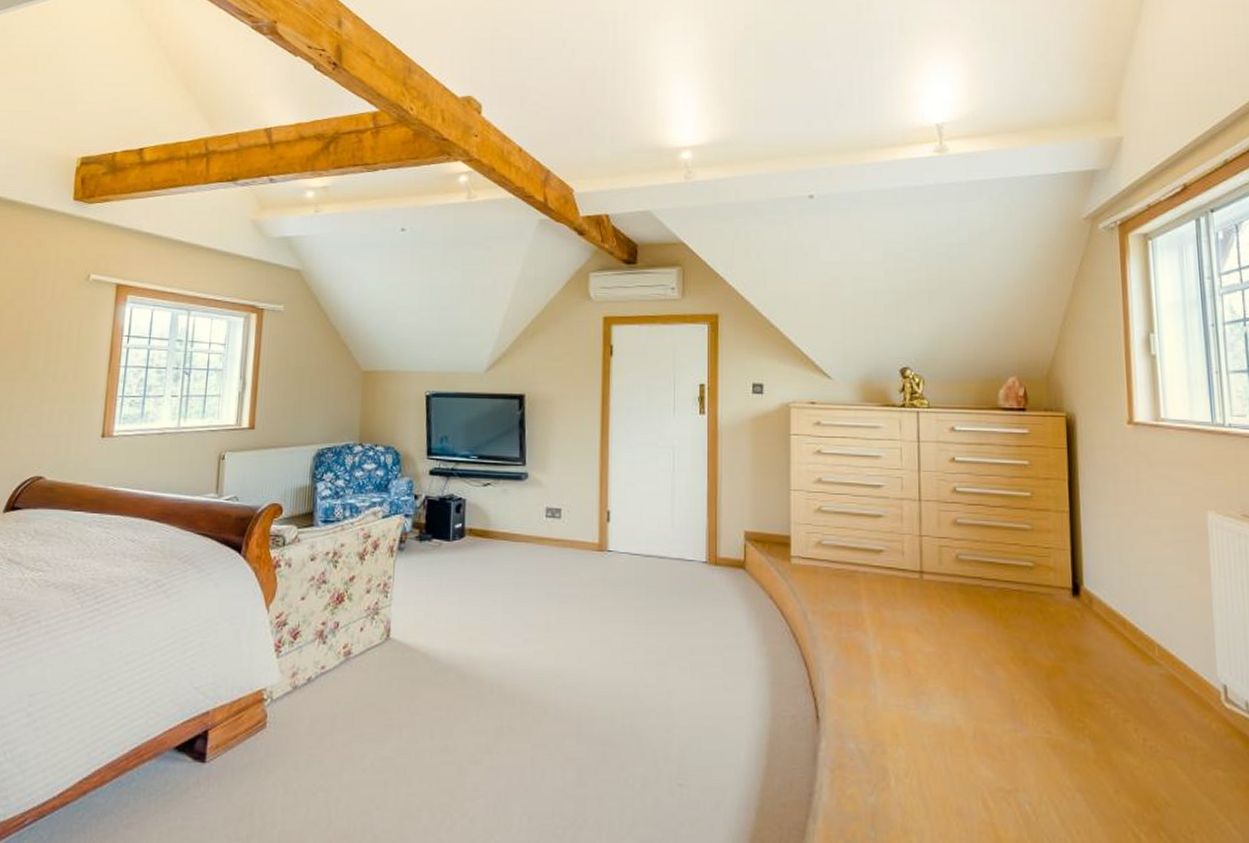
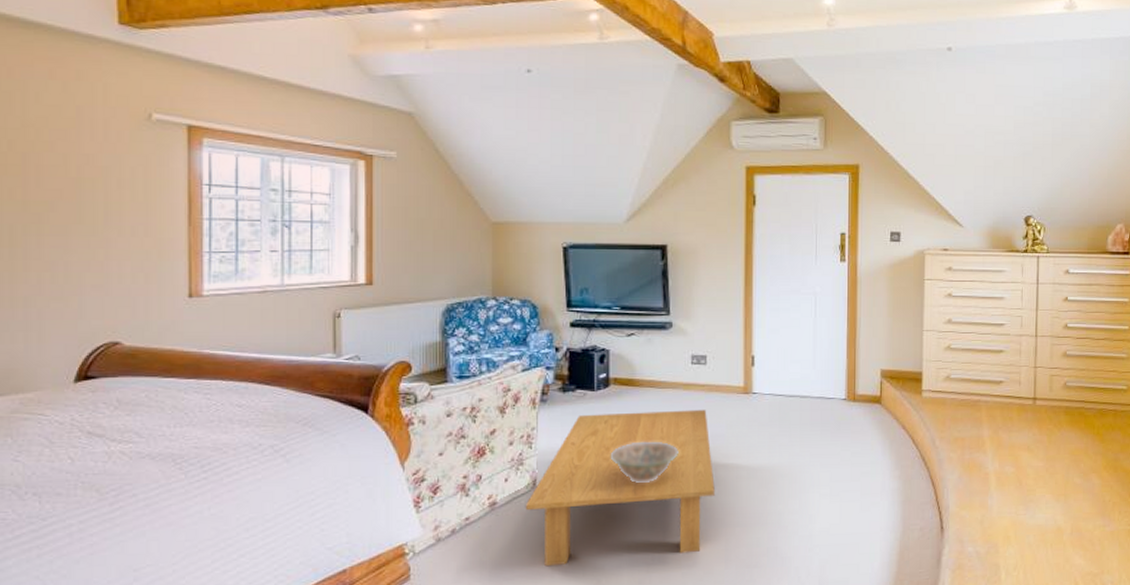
coffee table: none [379,565,567,726] -> present [526,409,715,567]
decorative bowl: none [462,596,531,643] -> present [610,441,678,484]

